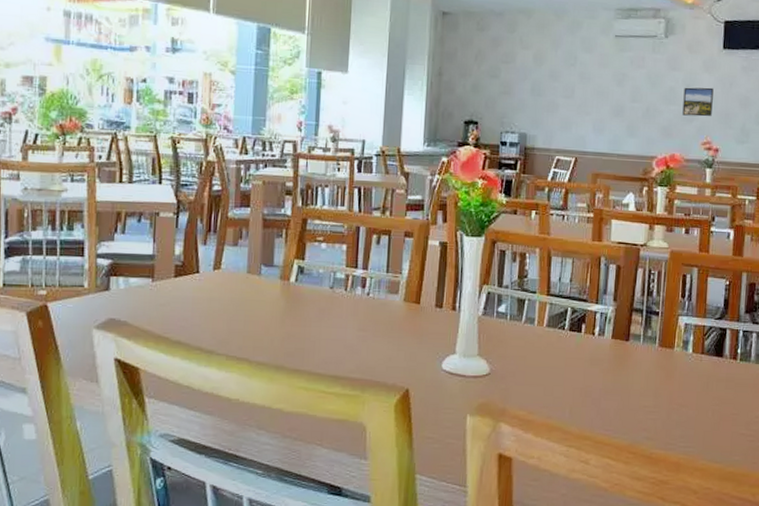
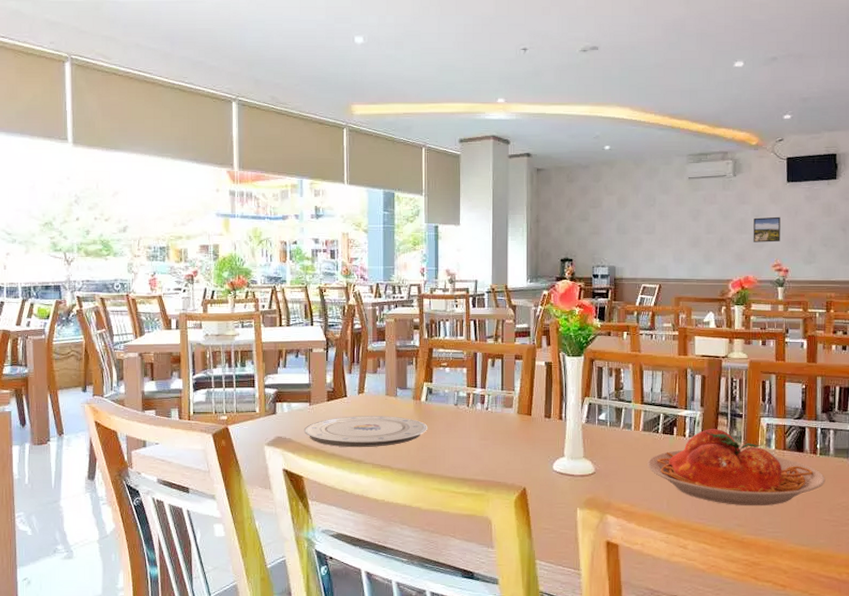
plate: none [143,296,297,336] -> present [303,416,428,448]
plate: none [550,326,745,418] -> present [647,428,826,506]

